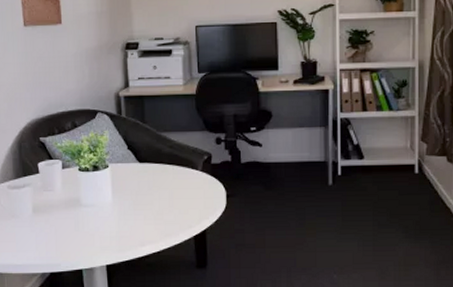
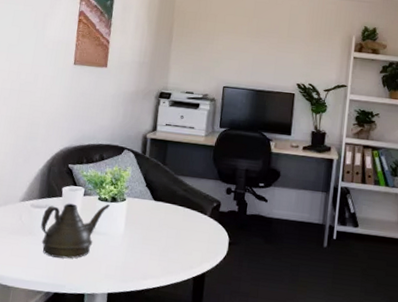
teapot: none [22,174,92,237] -> present [40,203,110,259]

